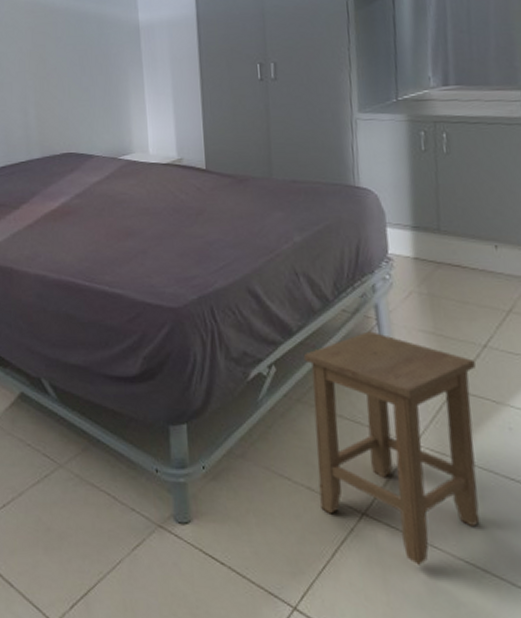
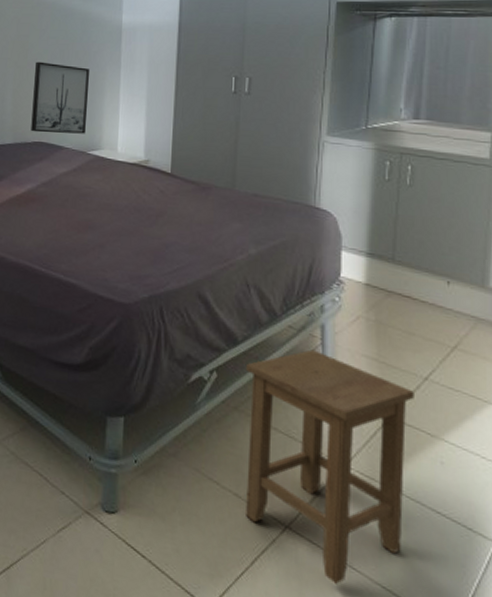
wall art: none [55,70,114,144] -> present [31,61,89,134]

